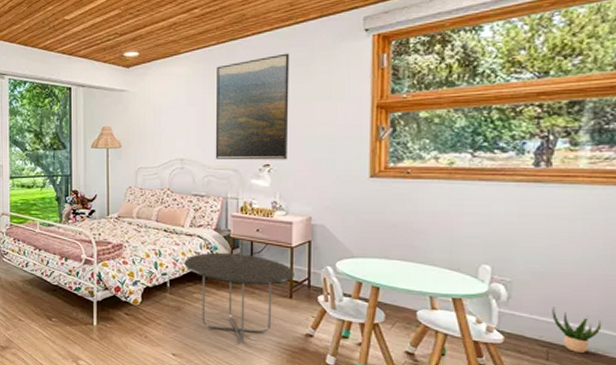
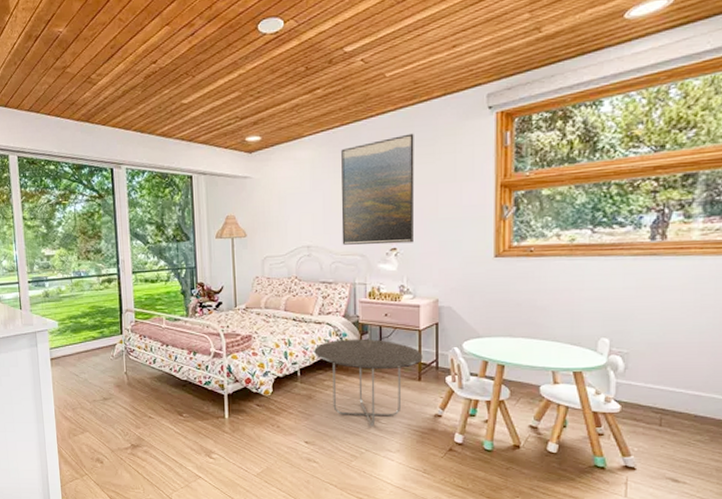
potted plant: present [552,307,602,353] -> none [665,375,711,417]

